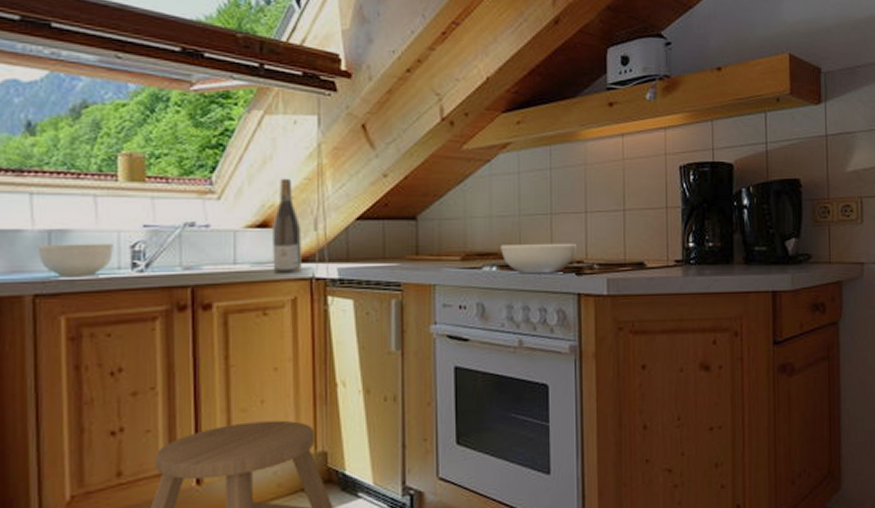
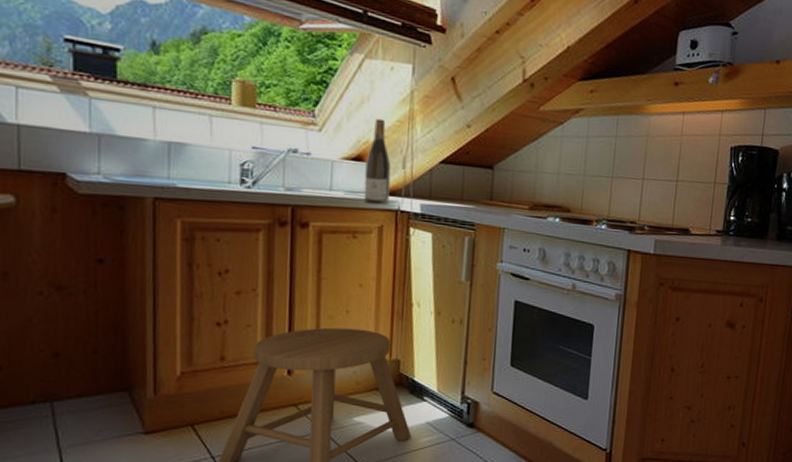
bowl: present [37,243,113,278] -> none [158,154,225,187]
bowl: present [501,243,576,276] -> none [564,200,631,231]

